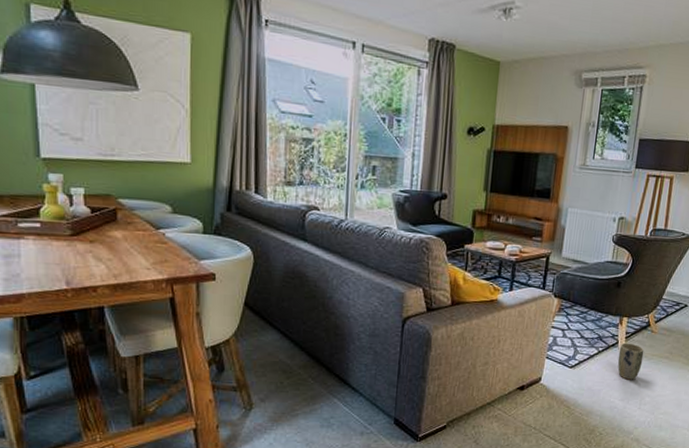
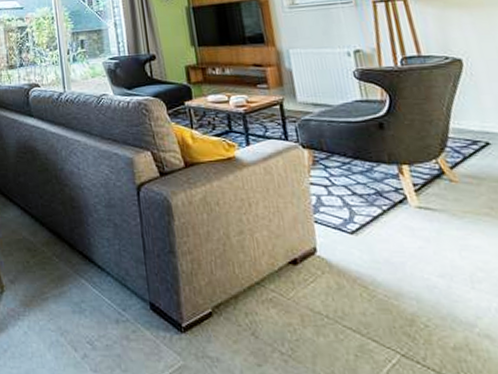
plant pot: present [617,343,644,380] -> none [411,197,454,247]

